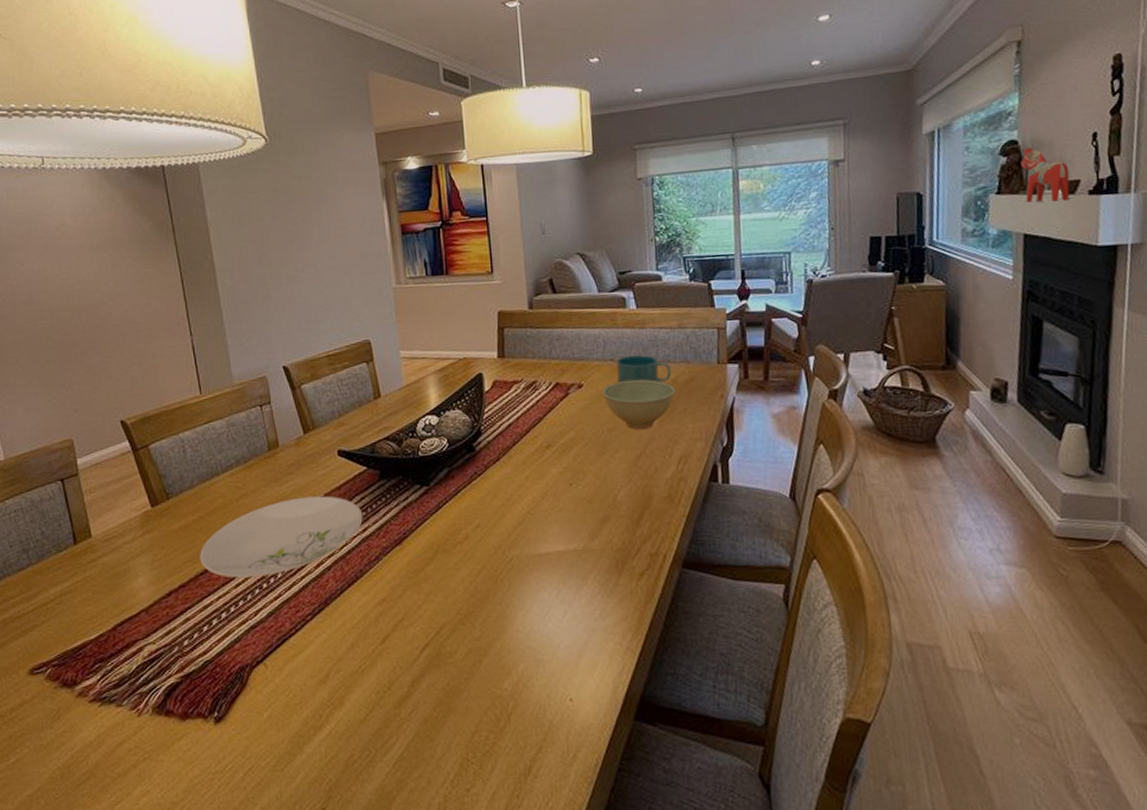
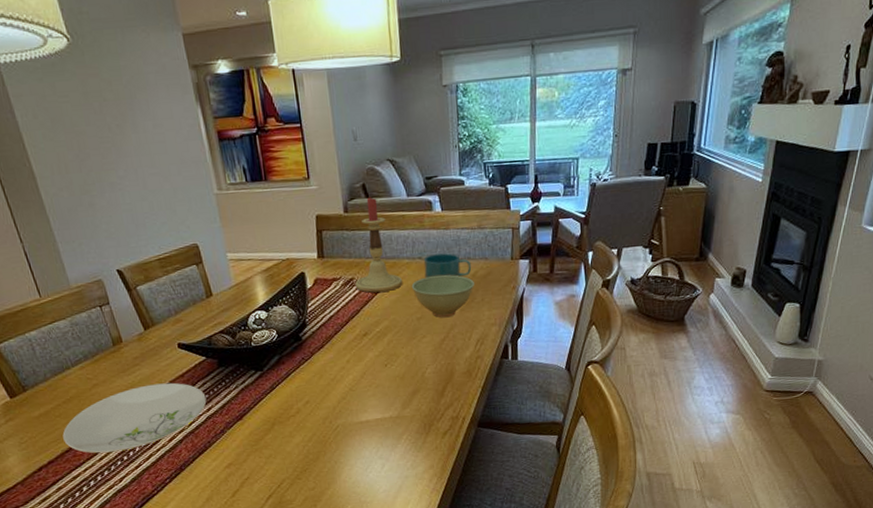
candlestick: none [538,292,593,399] -> present [355,197,403,293]
decorative figurine: present [1021,147,1070,203] -> none [782,59,822,112]

